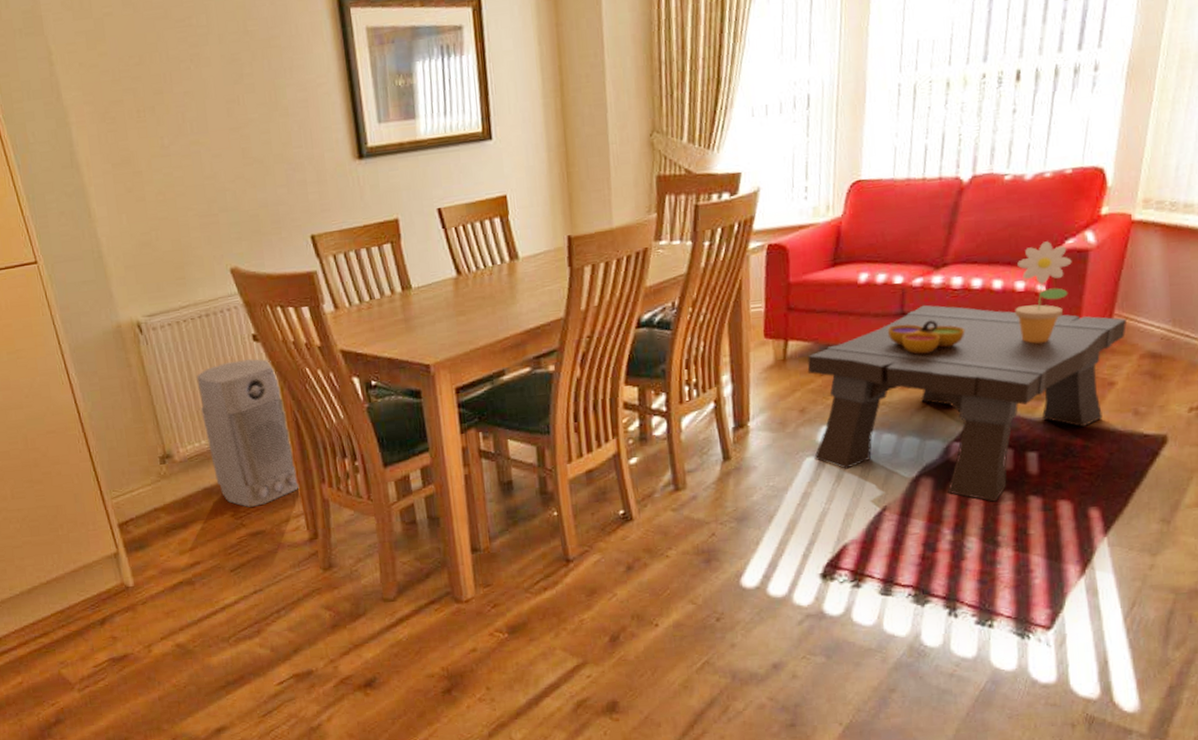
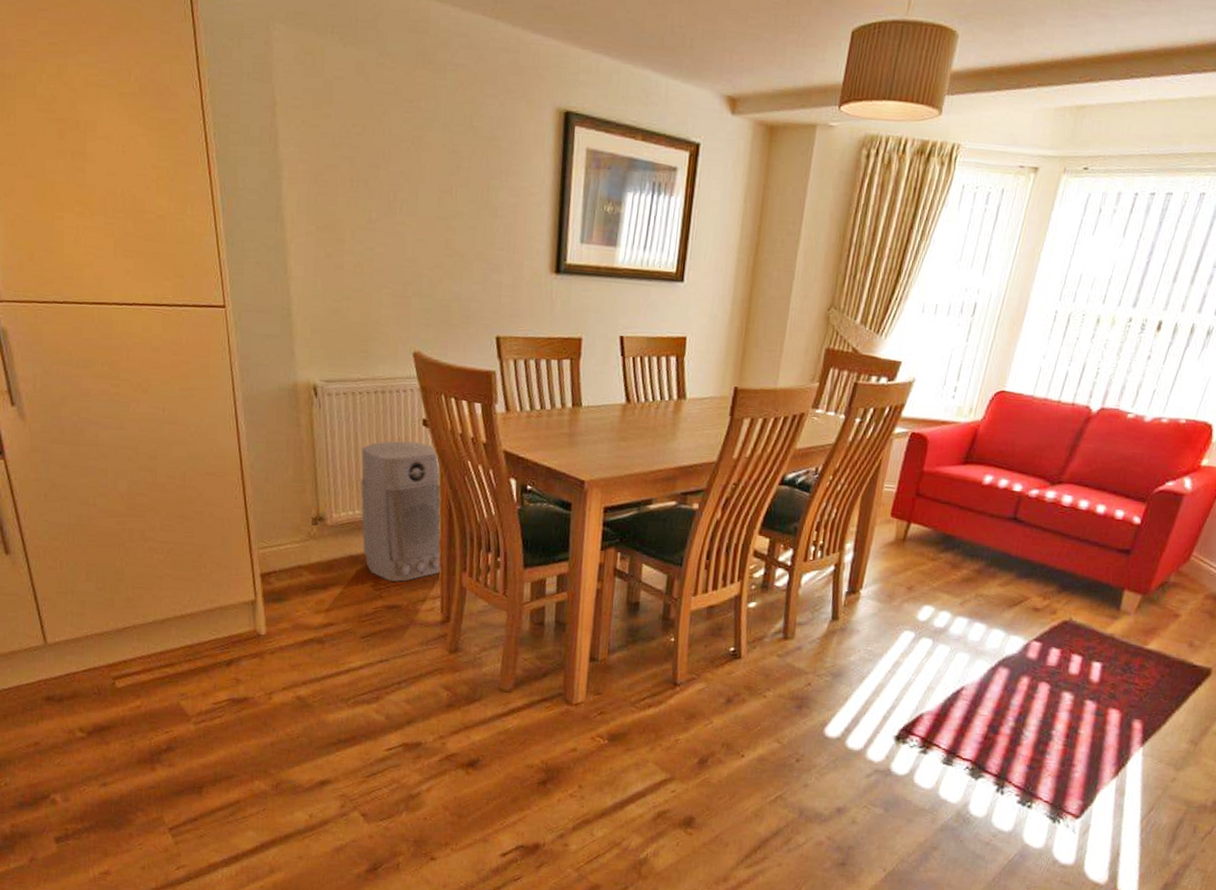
coffee table: present [807,304,1128,502] -> none [911,514,1202,700]
decorative bowl: present [888,320,965,354] -> none [998,527,1065,558]
potted flower: present [1015,241,1072,343] -> none [1110,479,1168,569]

